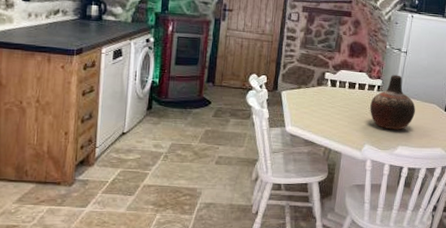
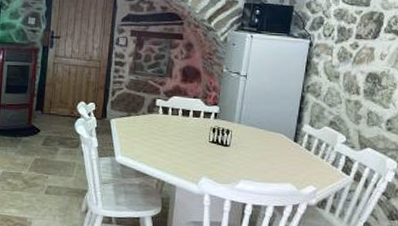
vase: present [370,74,415,130] -> none [206,100,259,162]

